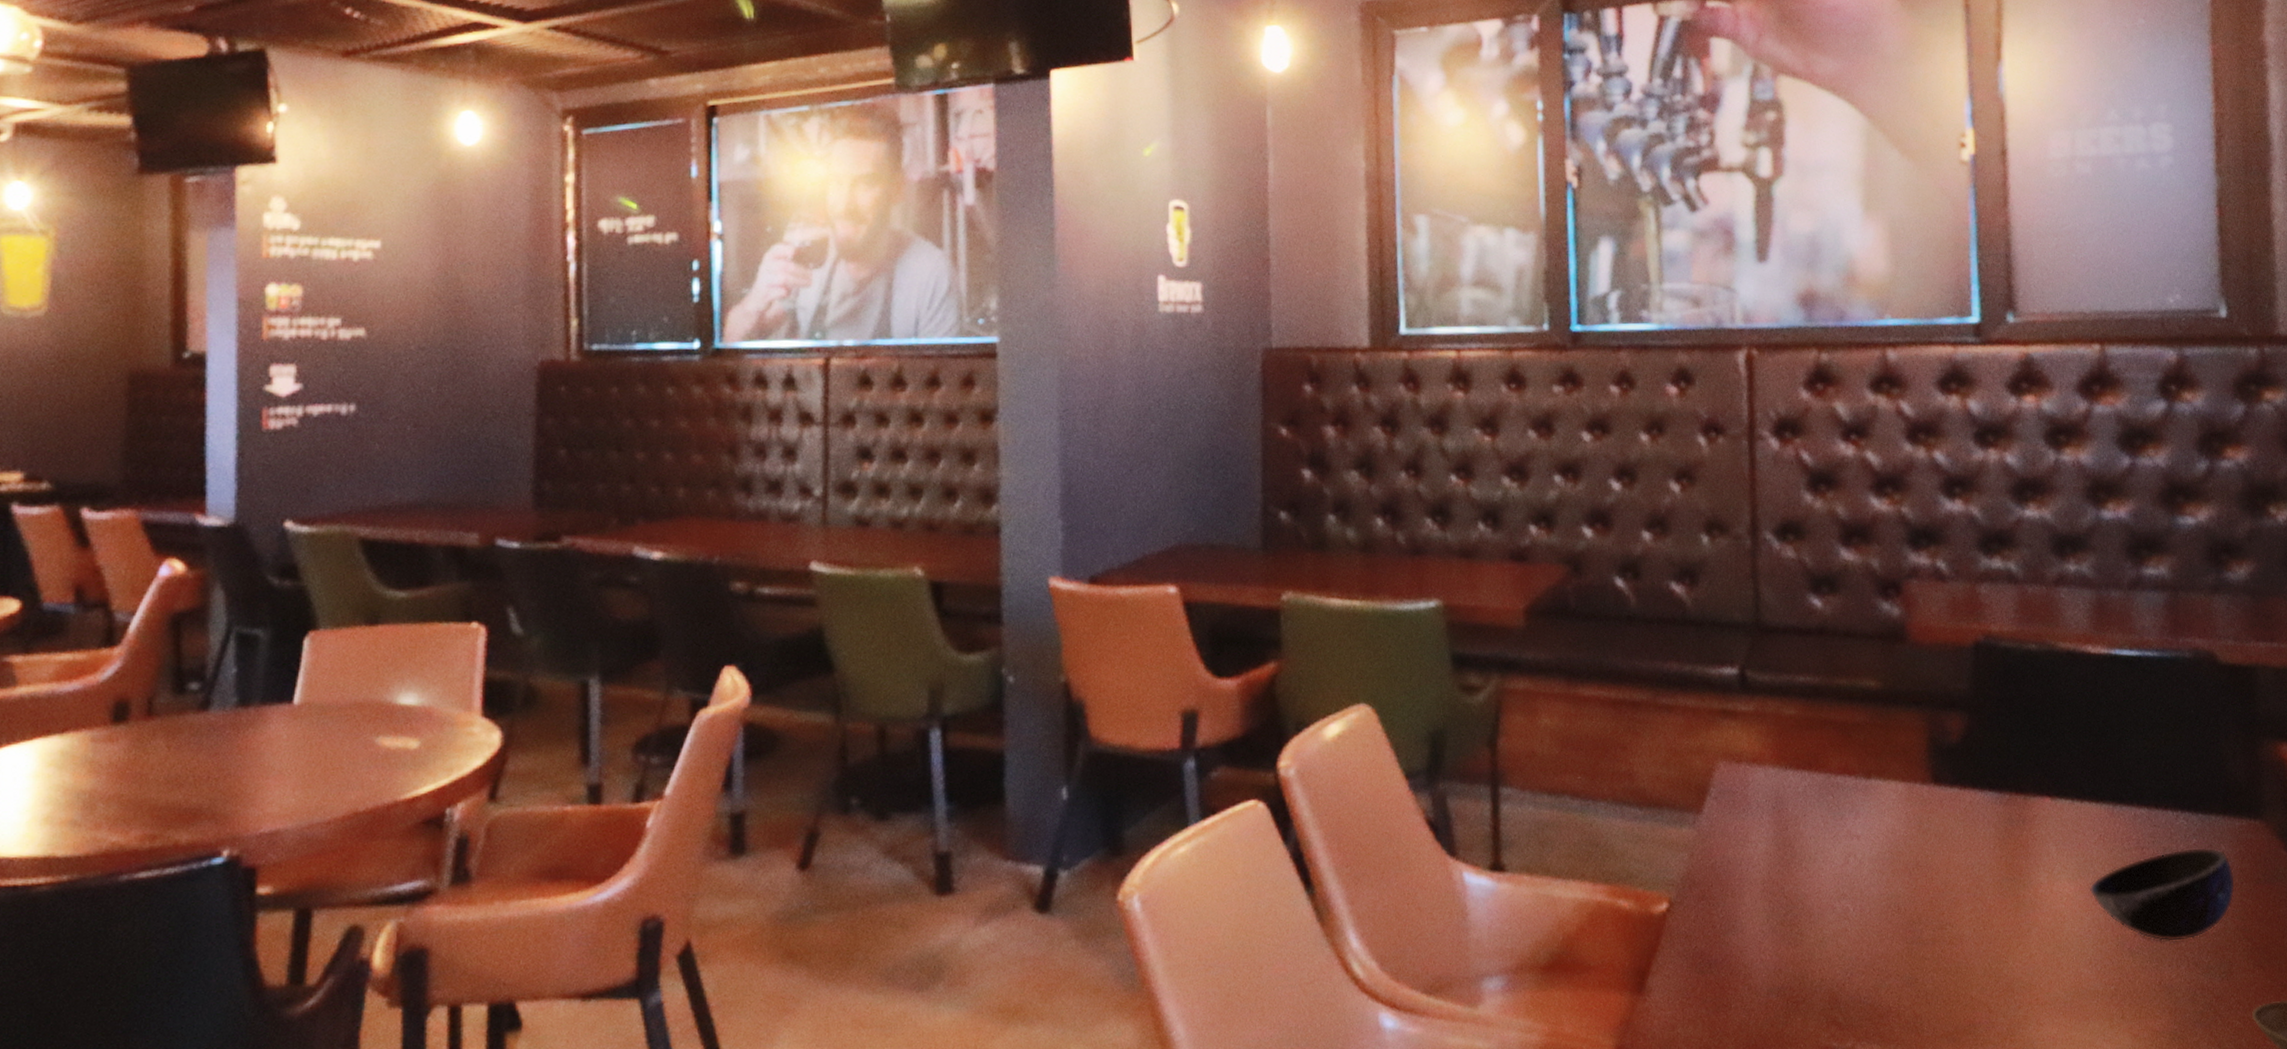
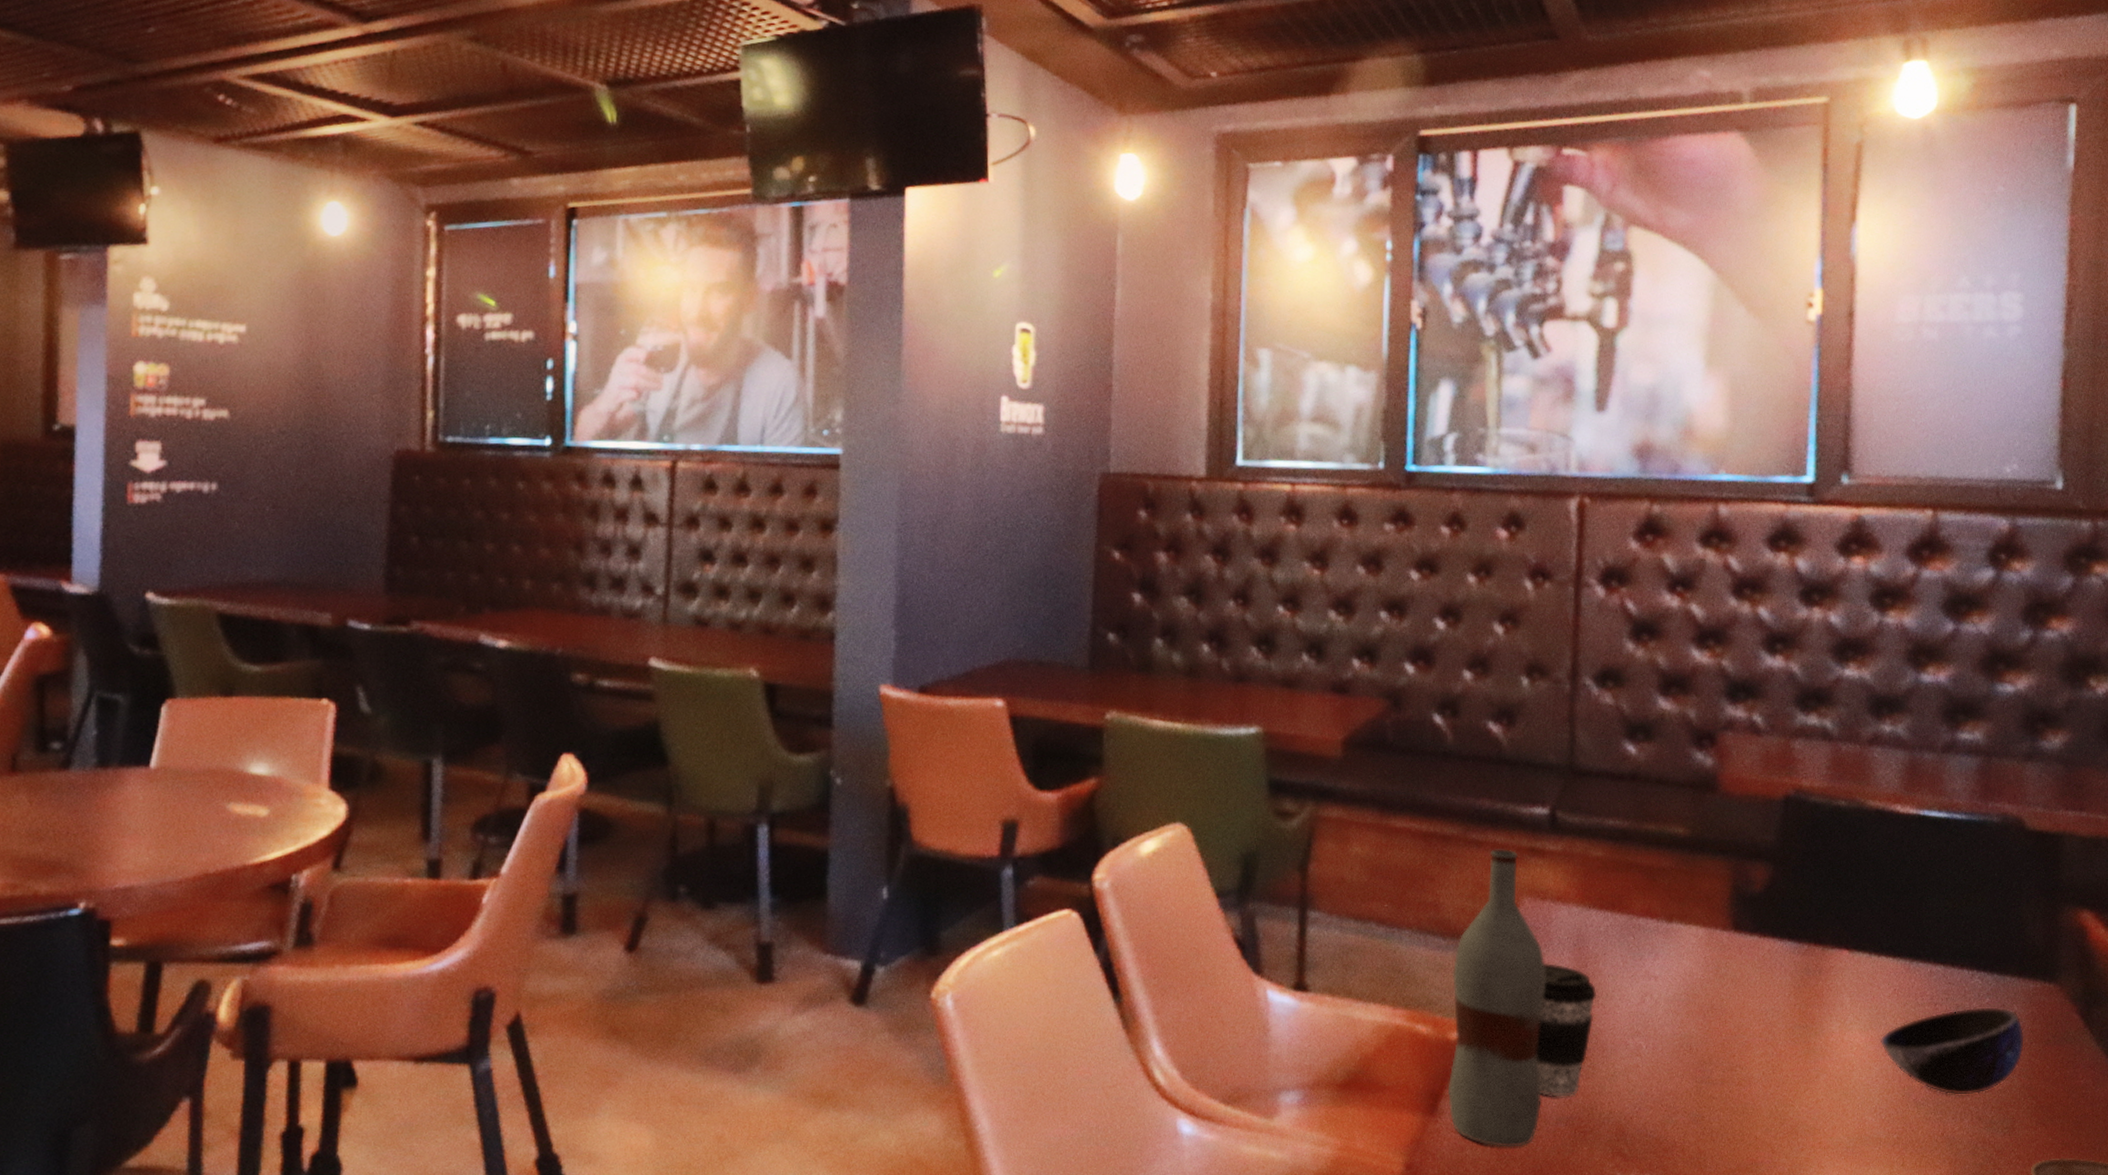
bottle: none [1651,712,1751,1024] -> present [1448,849,1546,1147]
coffee cup: none [1741,827,1800,968] -> present [1536,962,1597,1097]

